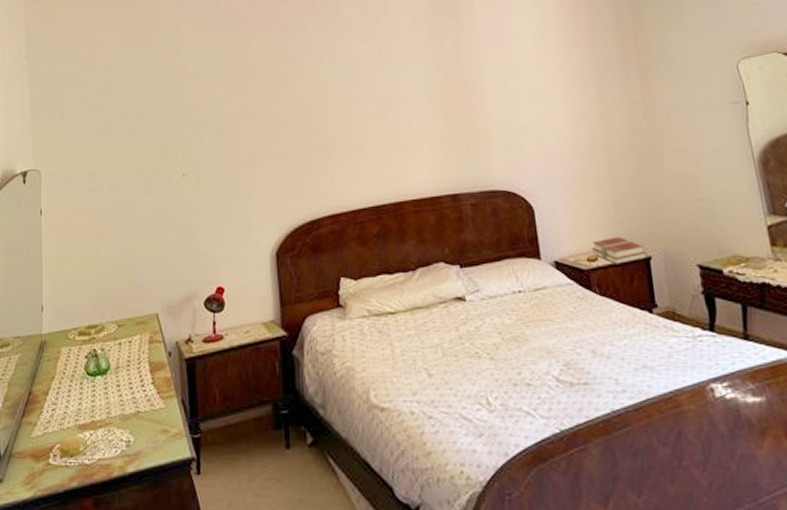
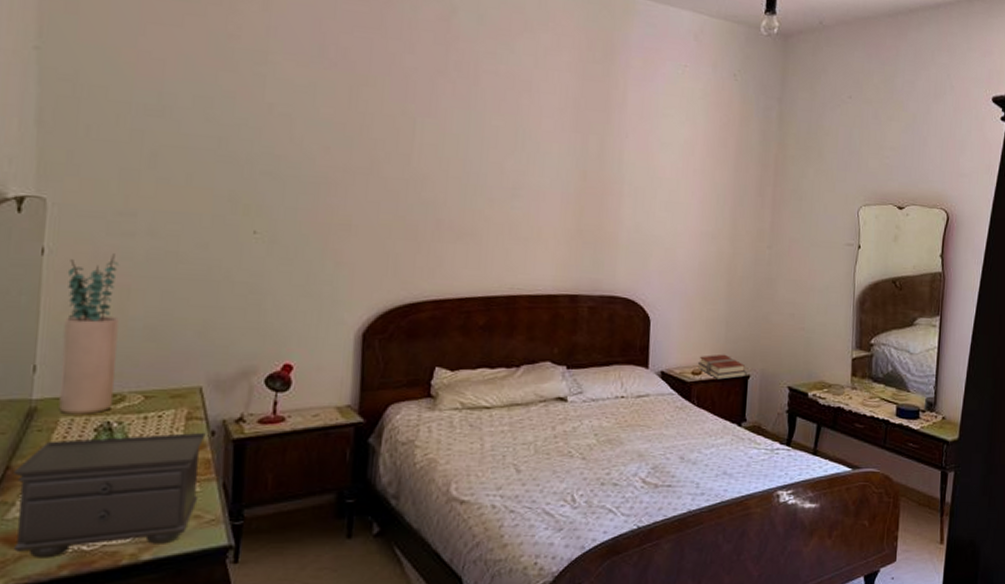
jewelry box: none [34,353,165,471] -> present [13,432,206,558]
vase: none [58,207,97,346] -> present [59,254,120,416]

